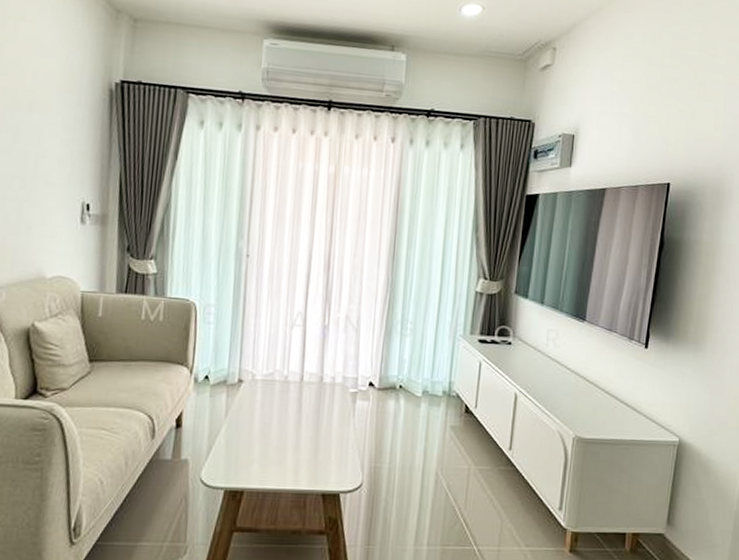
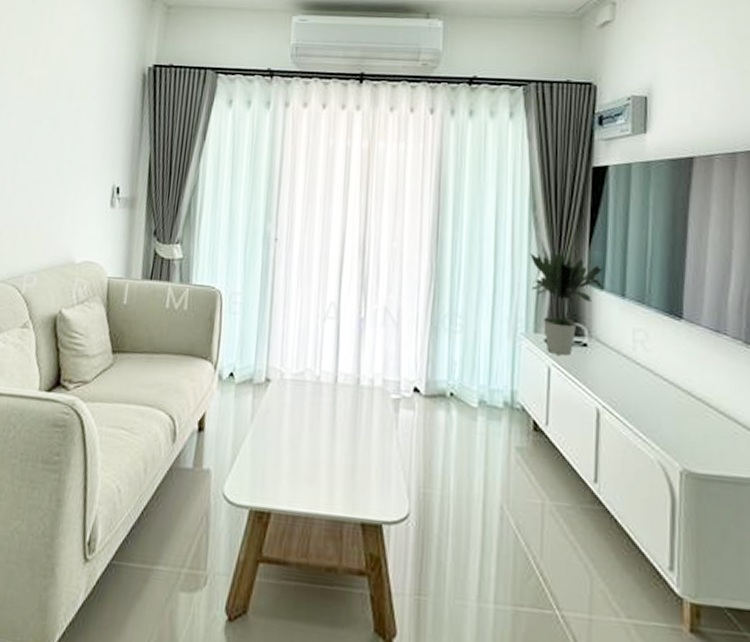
potted plant: none [470,266,528,353] -> present [530,250,602,357]

